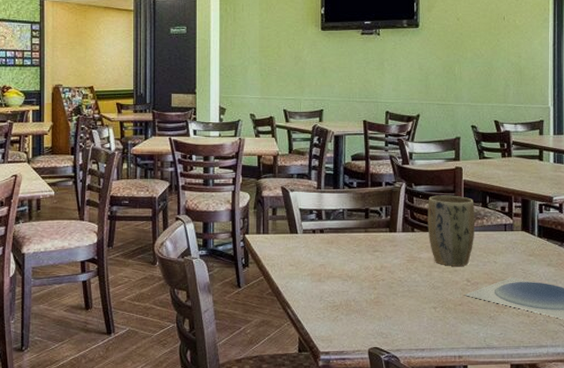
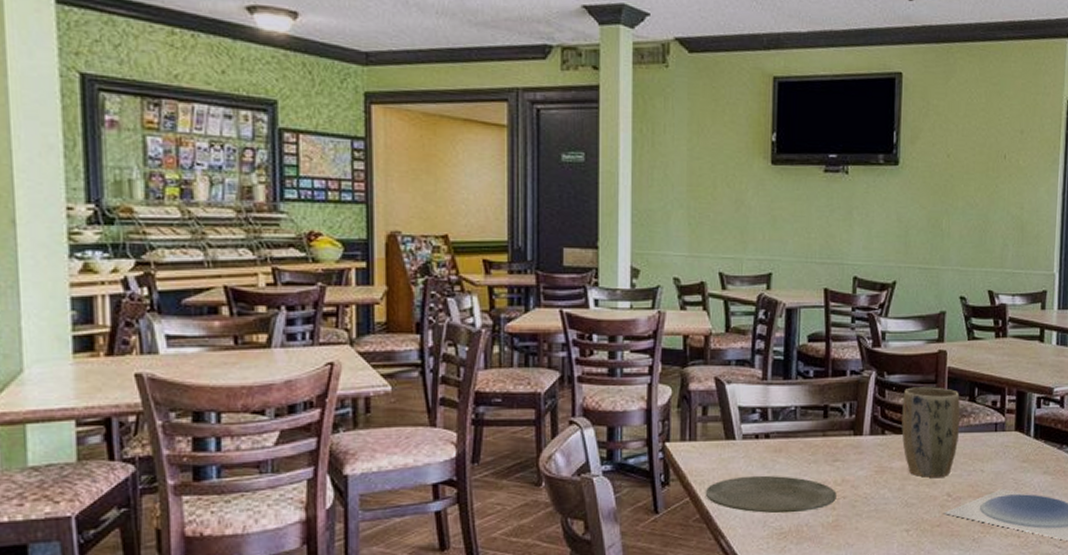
plate: none [275,261,377,291] -> present [705,475,837,514]

